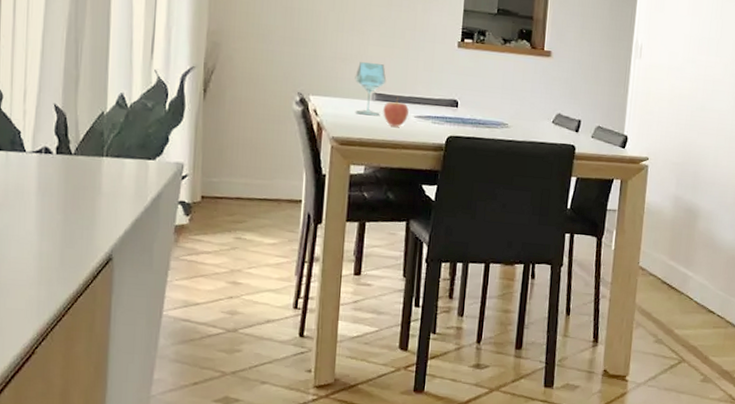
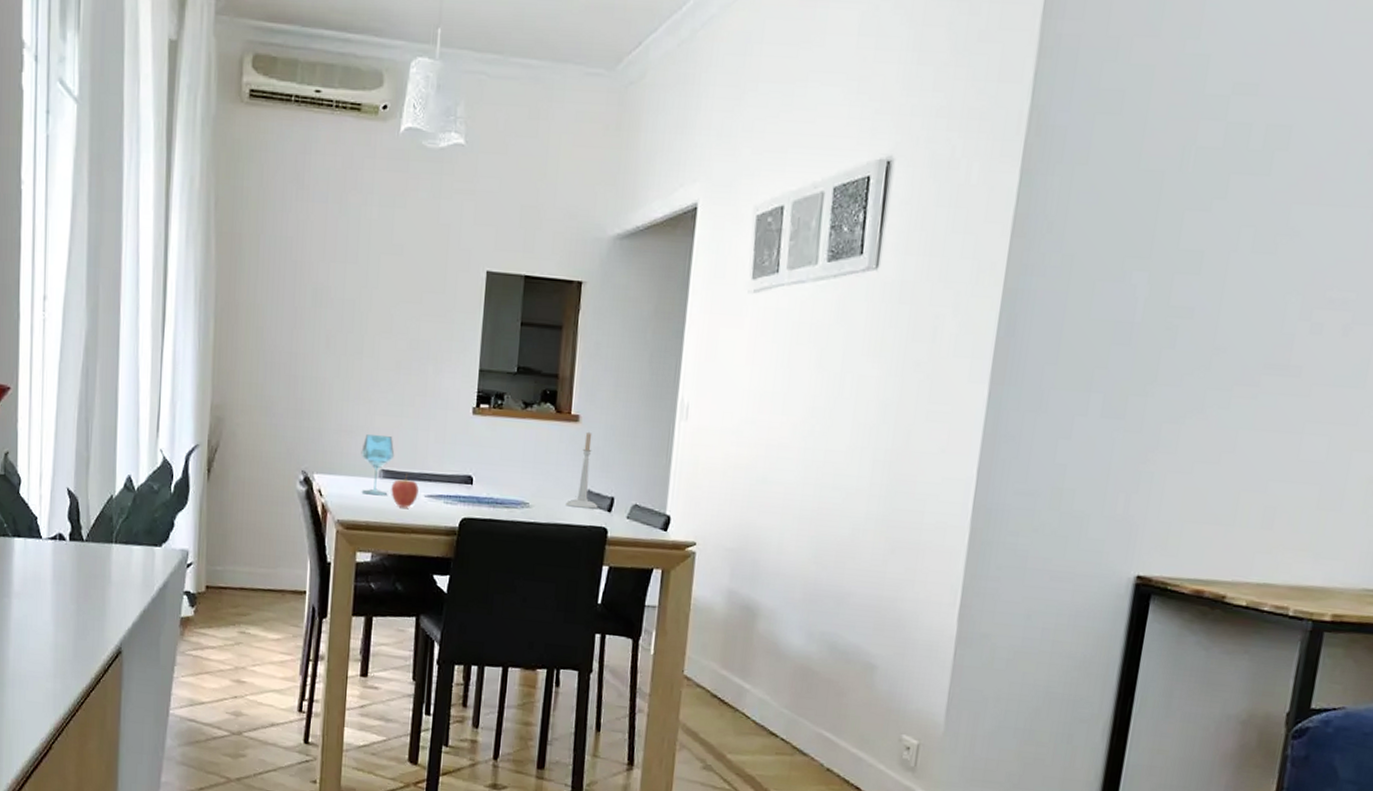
candlestick: none [540,65,568,130] -> present [566,431,598,509]

